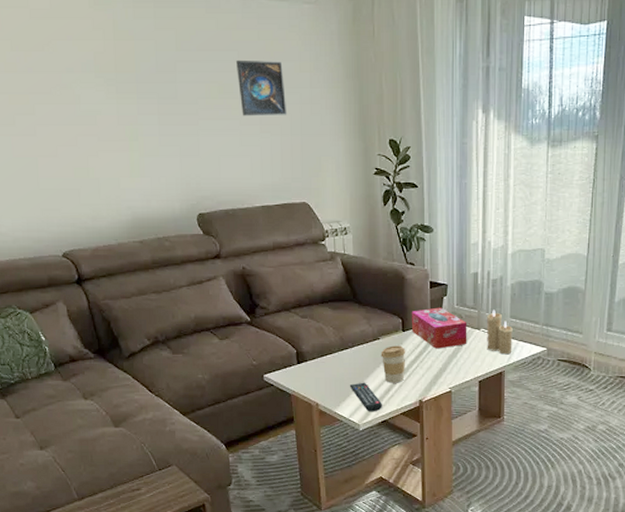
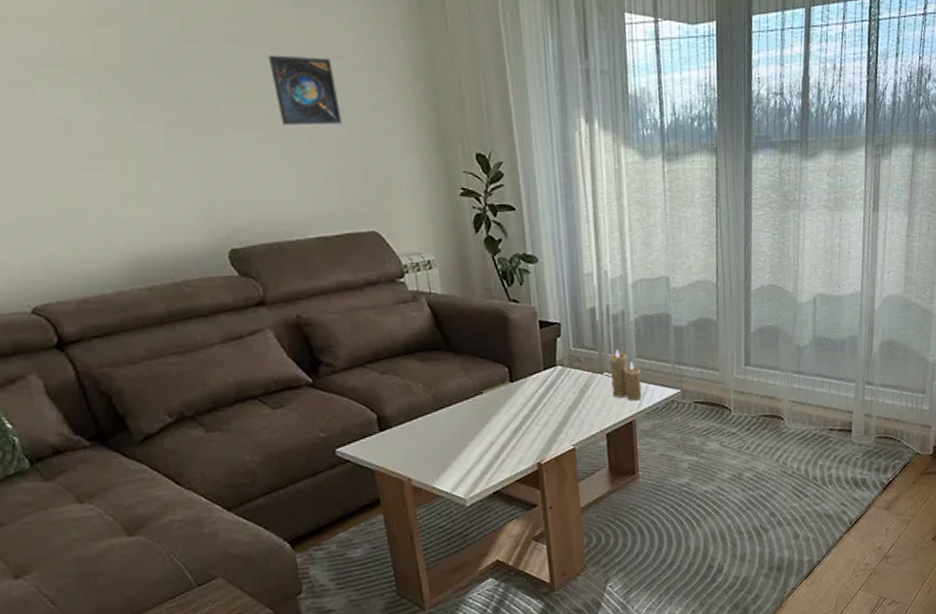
remote control: present [349,382,382,412] -> none [449,447,492,483]
coffee cup: present [381,345,406,383] -> none [485,399,517,446]
tissue box: present [411,307,467,349] -> none [519,350,589,400]

